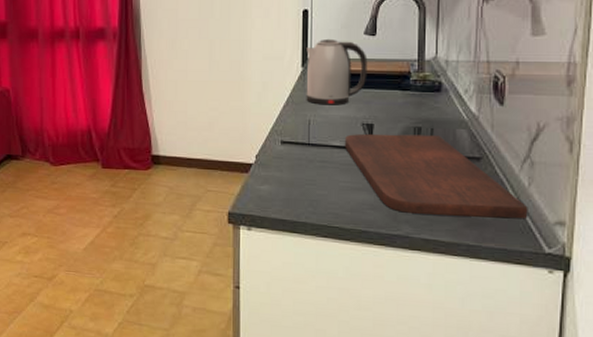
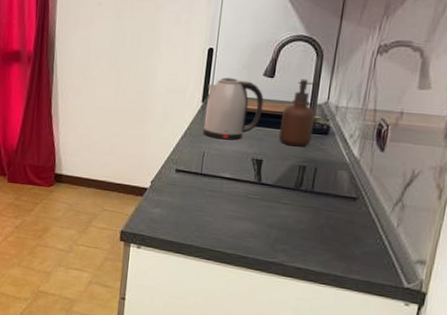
cutting board: present [345,133,528,220] -> none [234,167,394,257]
soap dispenser: none [388,34,425,107] -> present [278,79,320,147]

